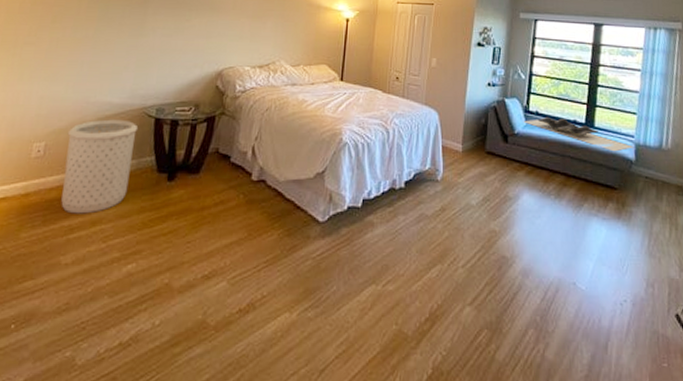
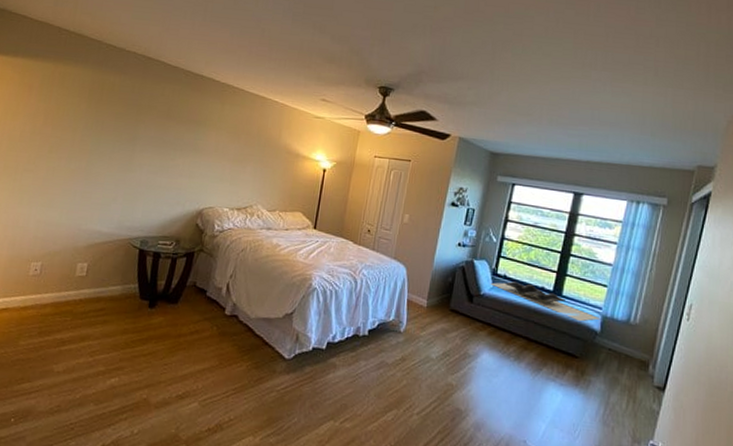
laundry basket: present [61,119,139,214] -> none [54,246,124,330]

